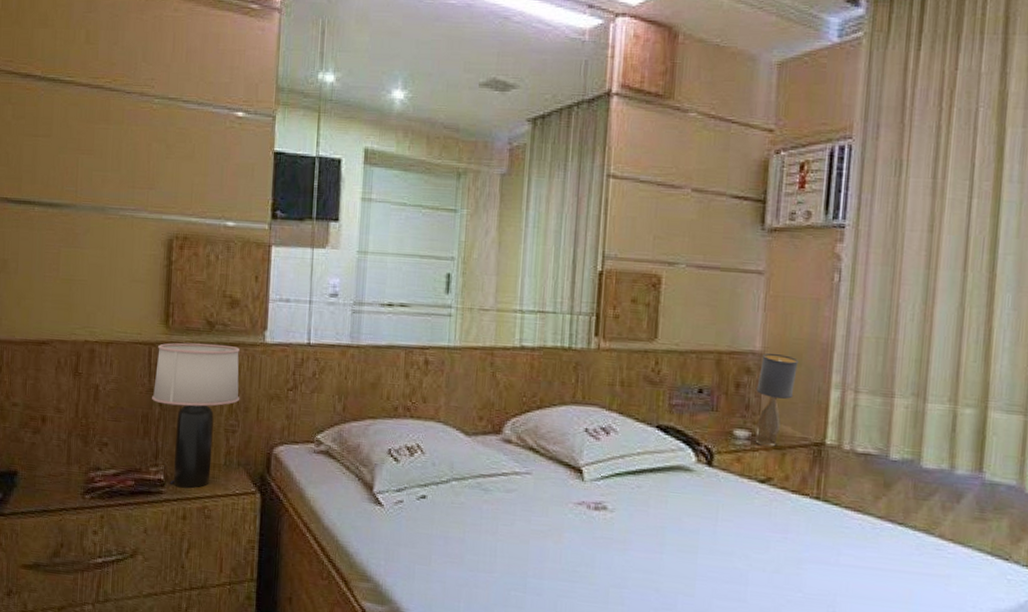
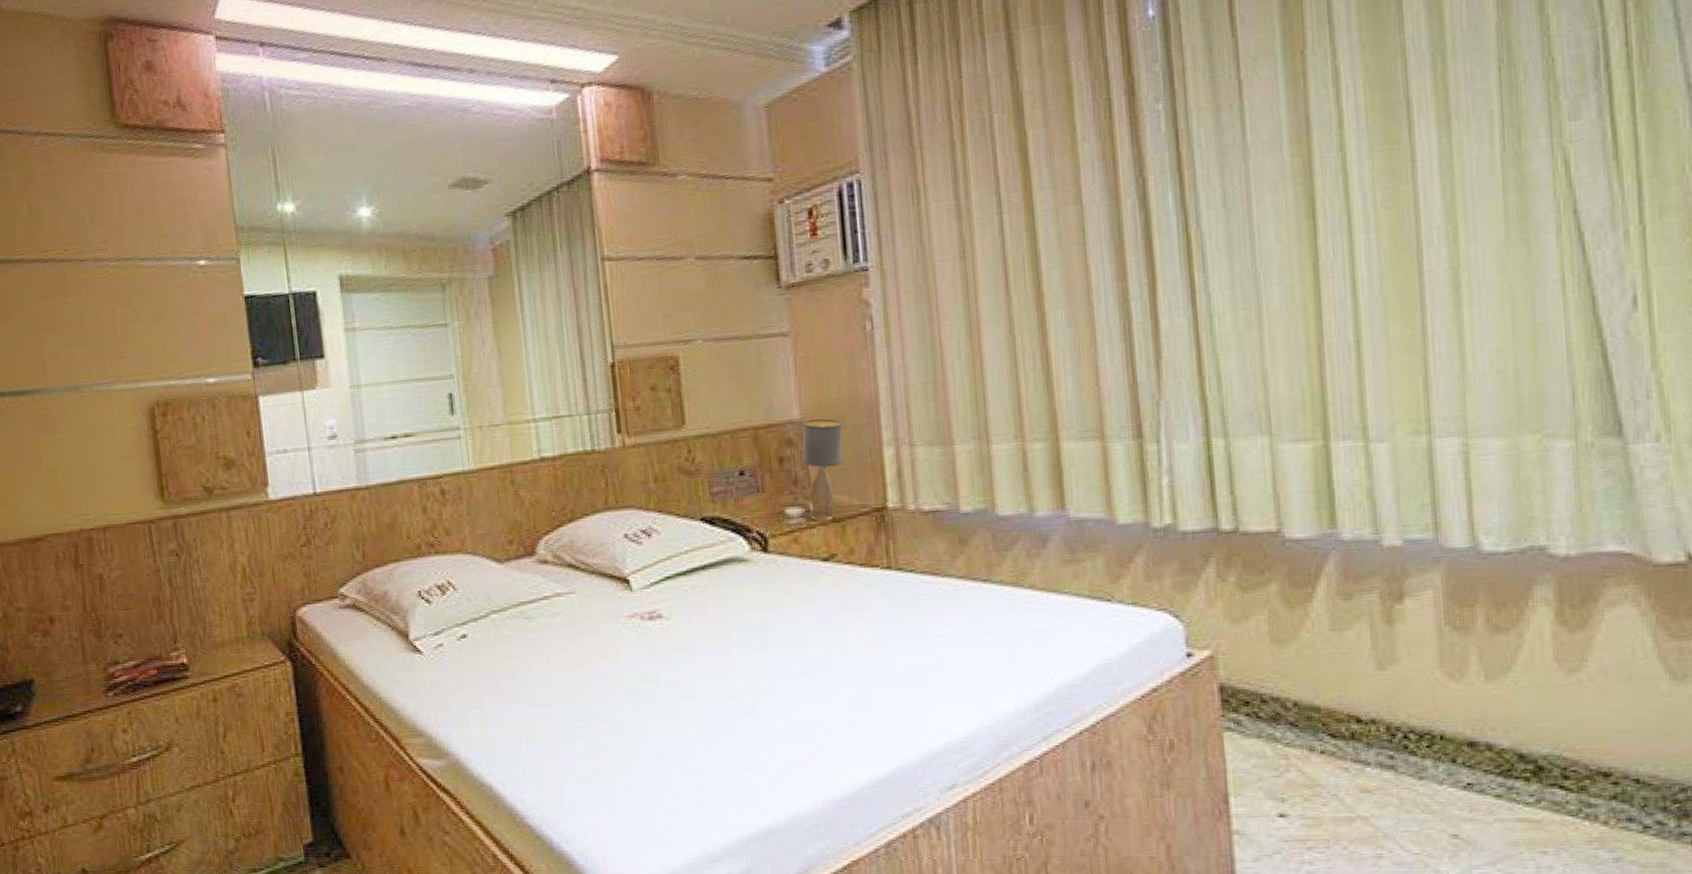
table lamp: present [152,342,240,489] -> none [157,509,253,669]

